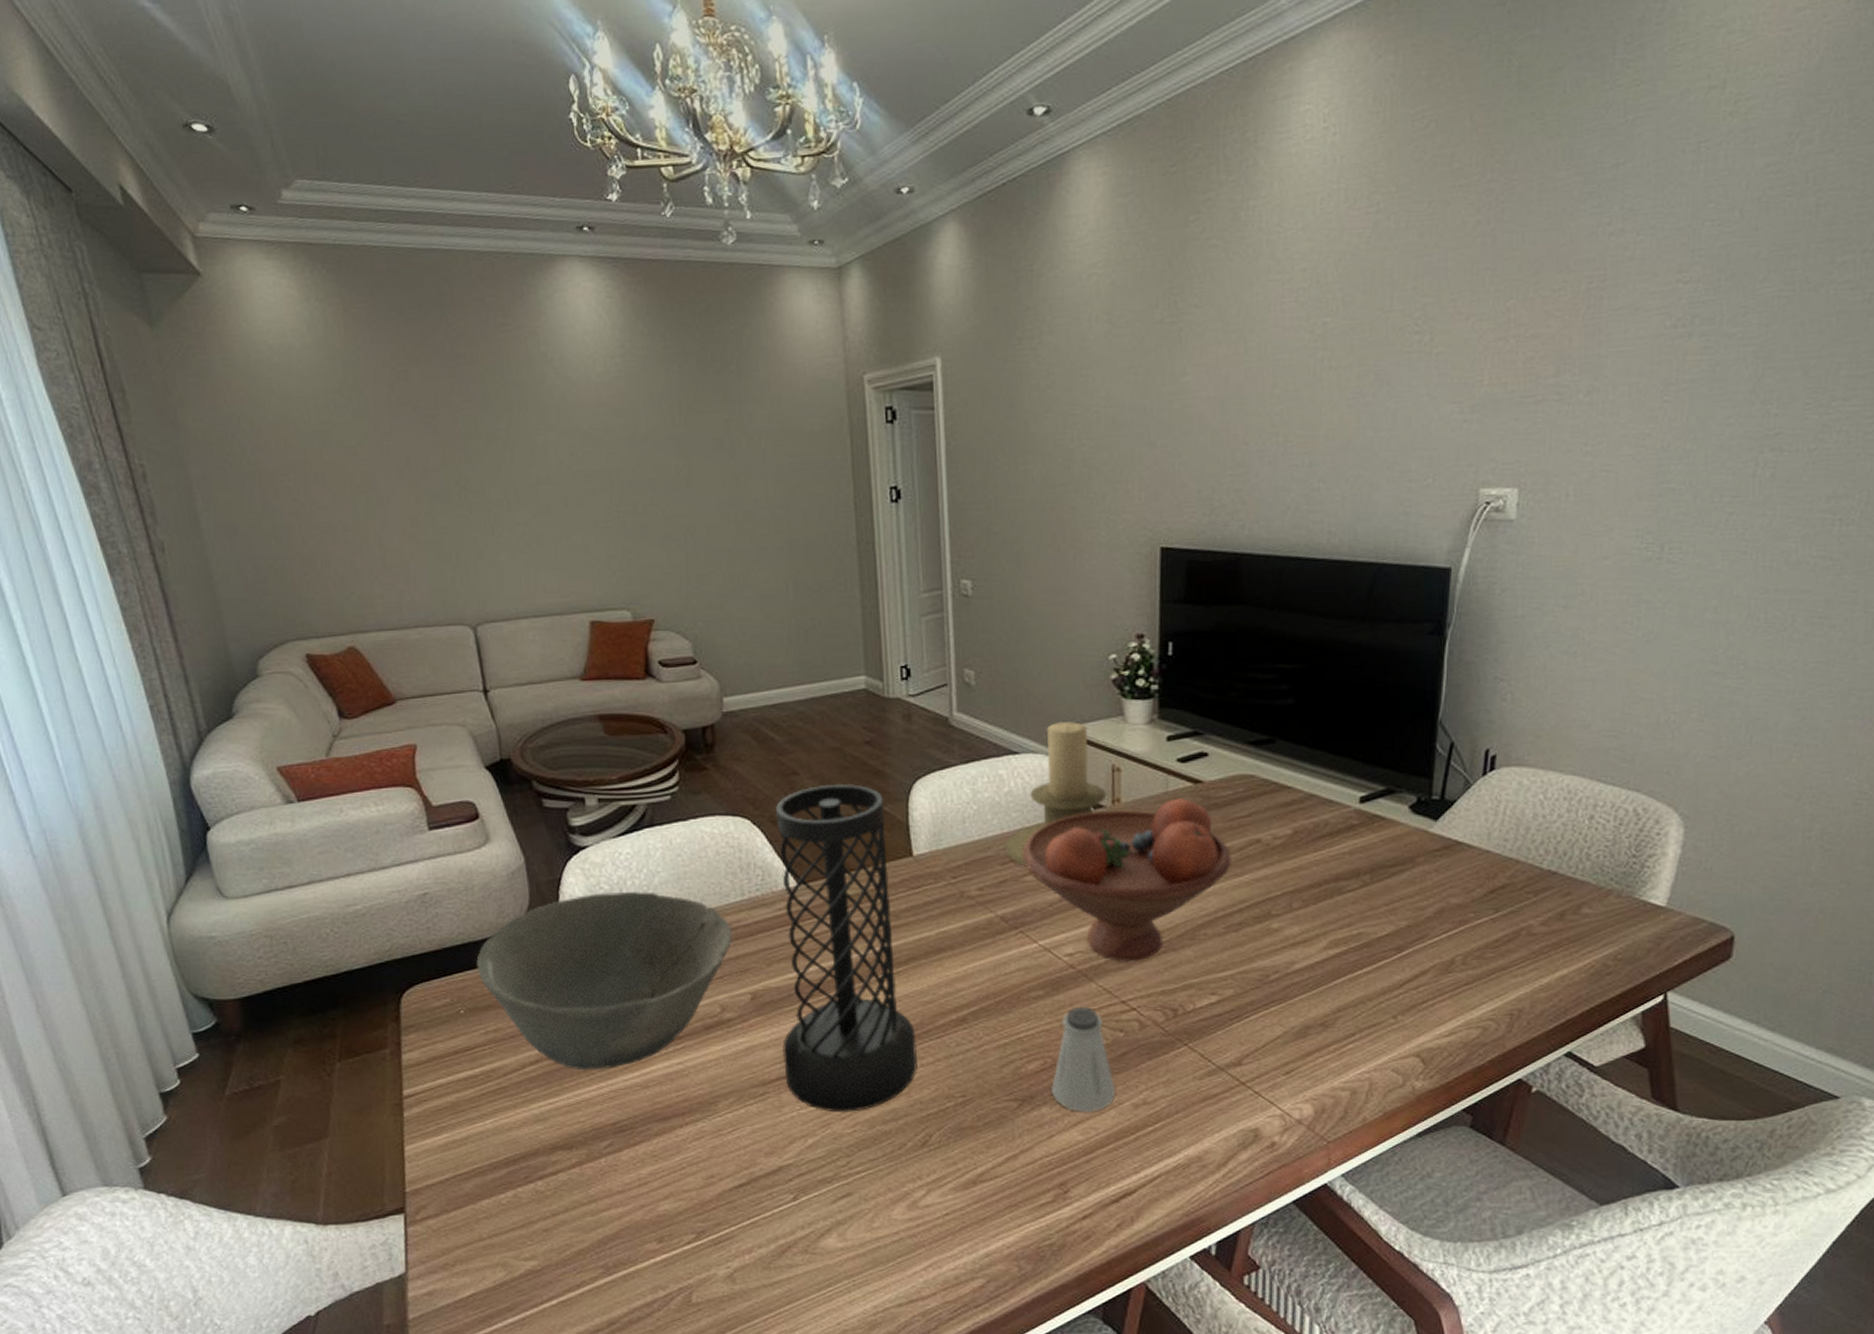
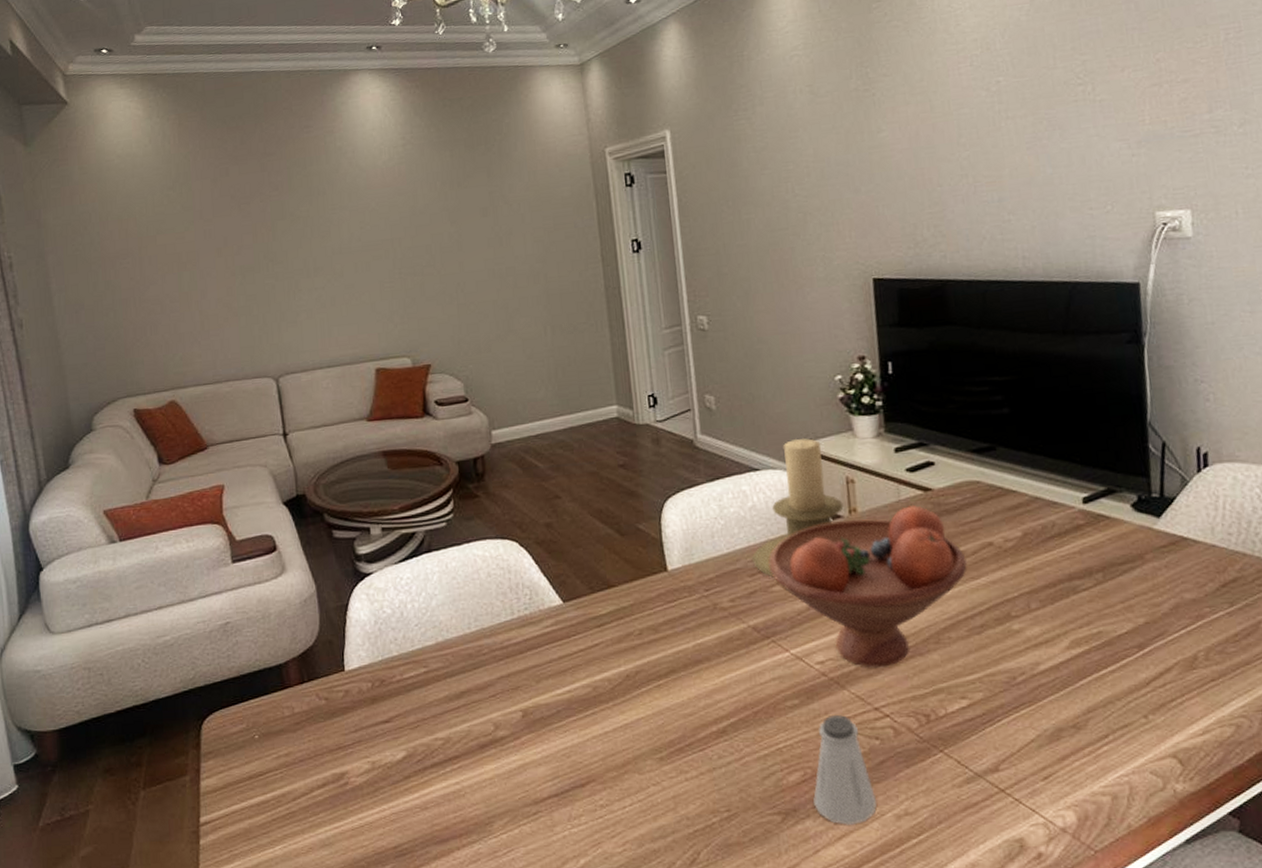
bowl: present [476,892,733,1071] -> none [271,614,504,793]
vase: present [775,784,918,1112] -> none [540,505,683,831]

